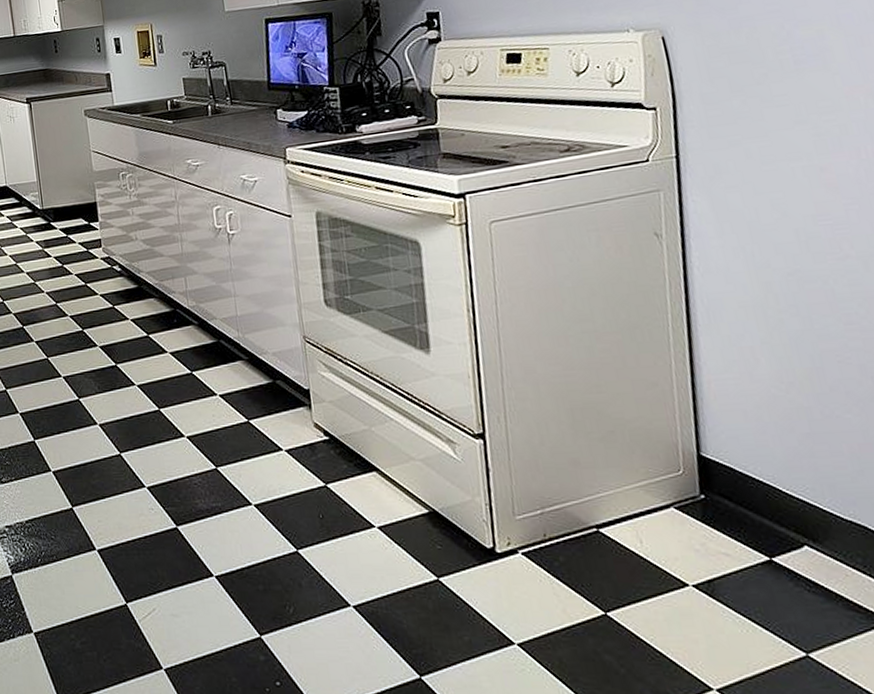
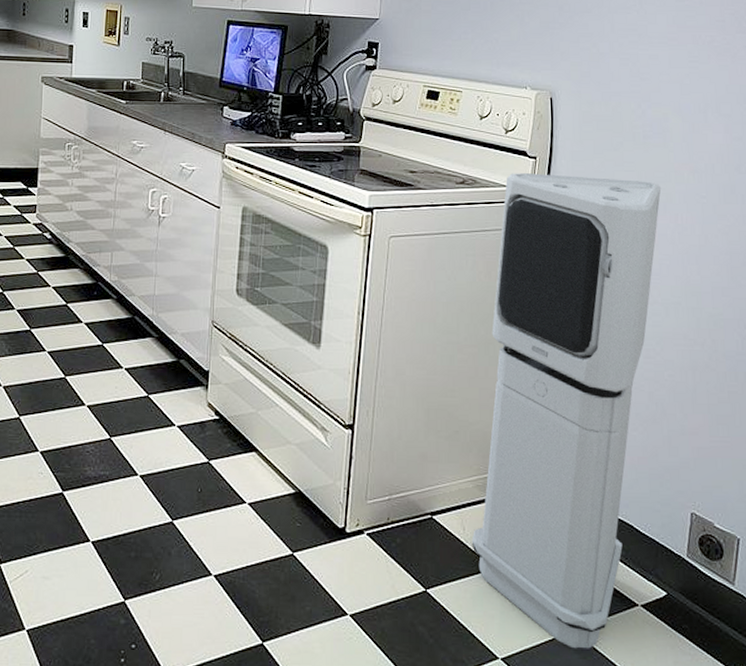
air purifier: none [622,113,858,676] -> present [471,173,662,649]

